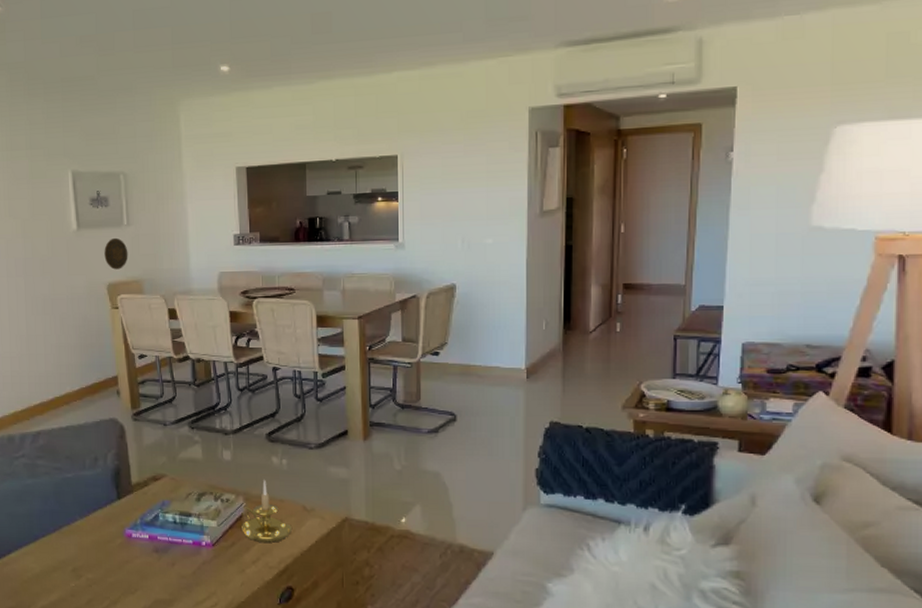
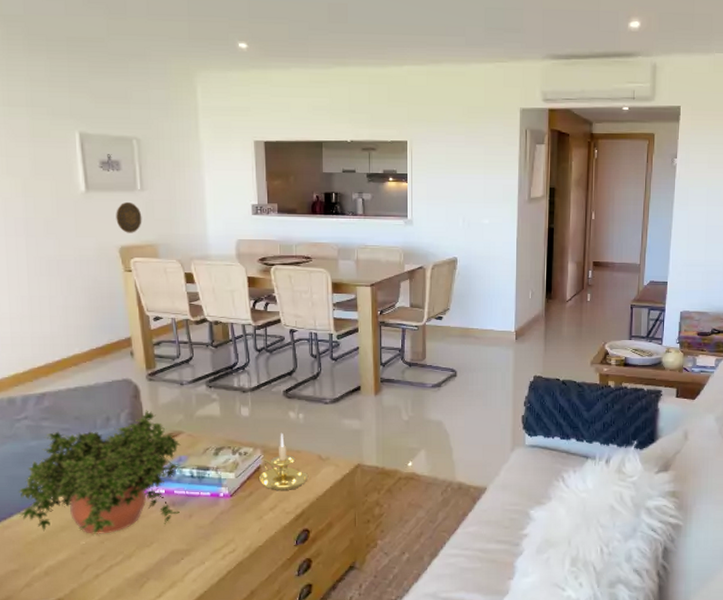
potted plant: none [15,451,164,578] -> present [17,410,181,535]

